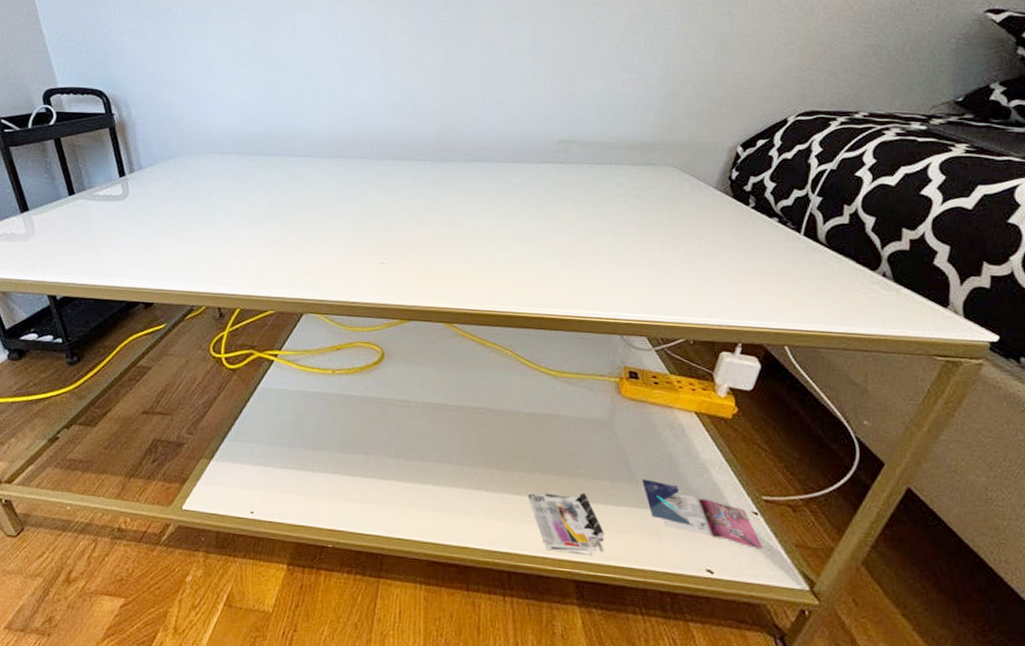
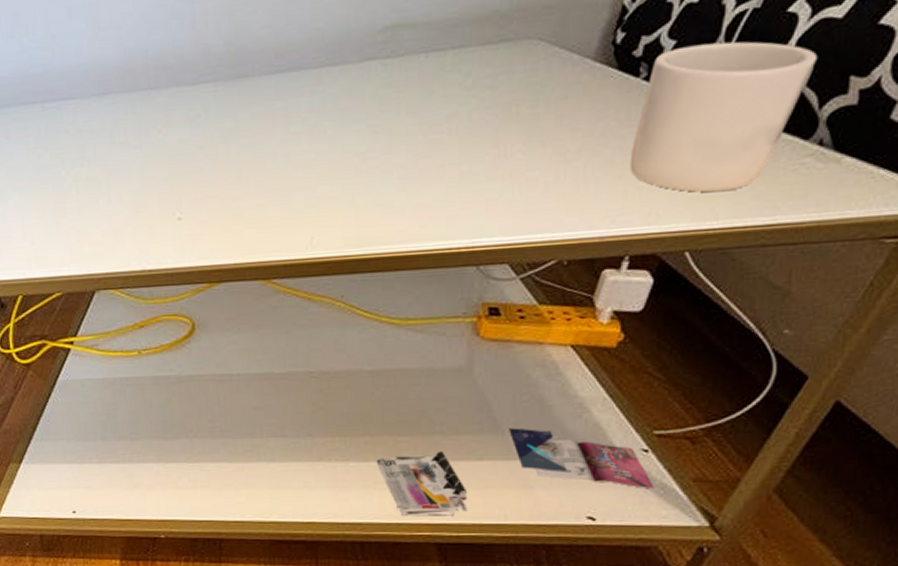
mug: none [743,188,879,302] -> present [631,41,818,193]

